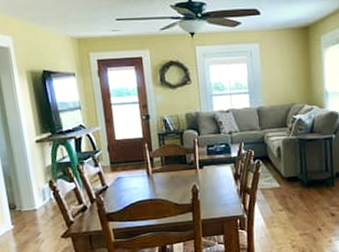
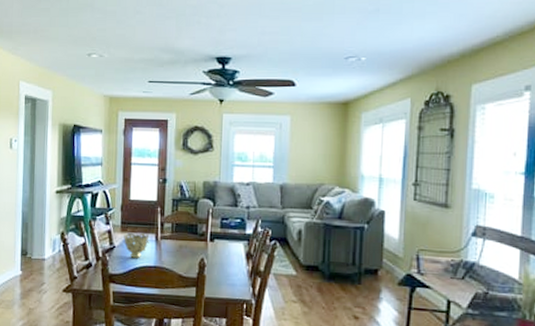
decorative bowl: none [115,169,142,196] -> present [123,232,150,259]

